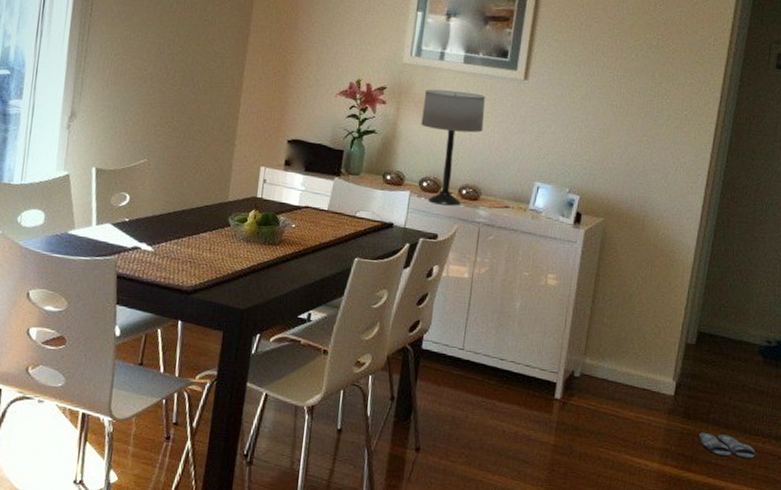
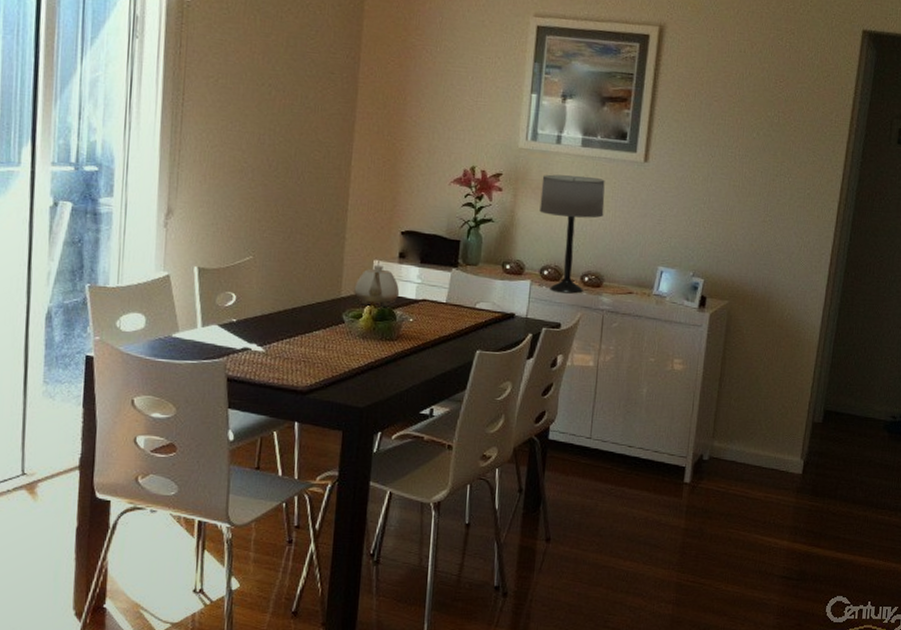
teapot: none [239,171,284,212] -> present [353,264,400,307]
slippers: present [699,433,755,459] -> none [827,509,882,532]

